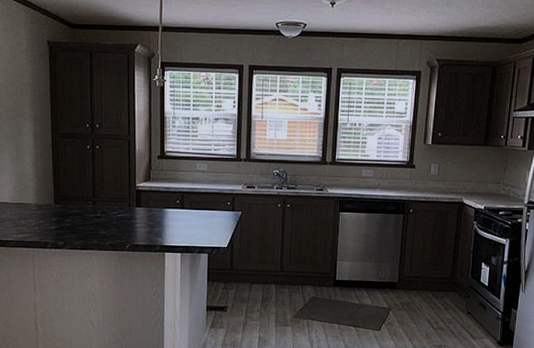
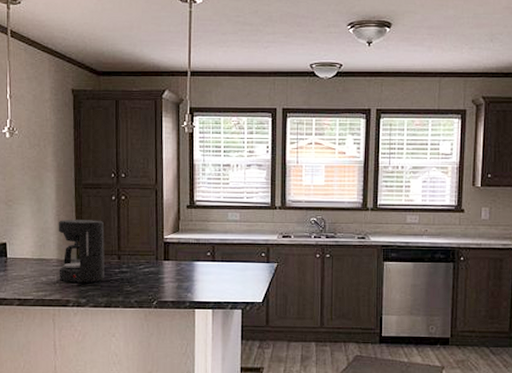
coffee maker: none [36,167,80,227] -> present [58,220,105,283]

